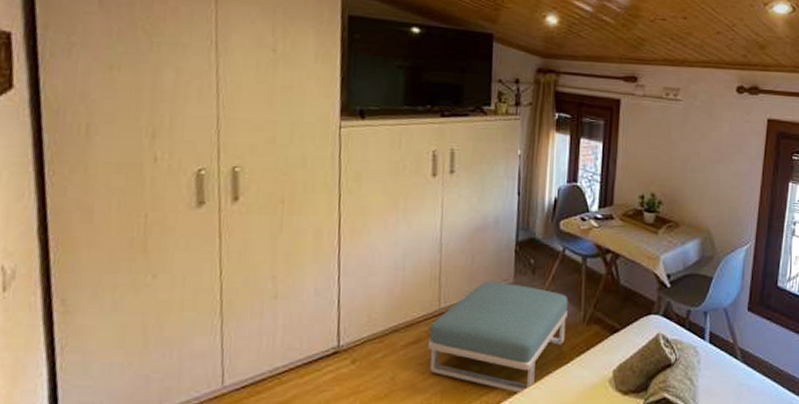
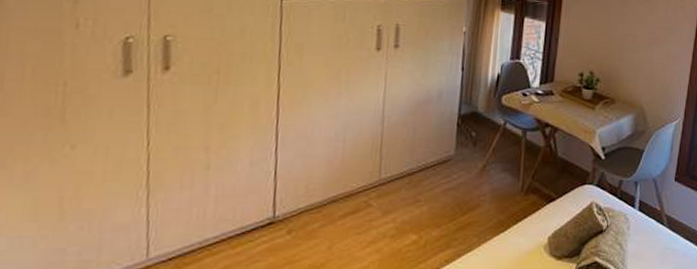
footstool: present [427,282,568,394] -> none [366,154,508,261]

